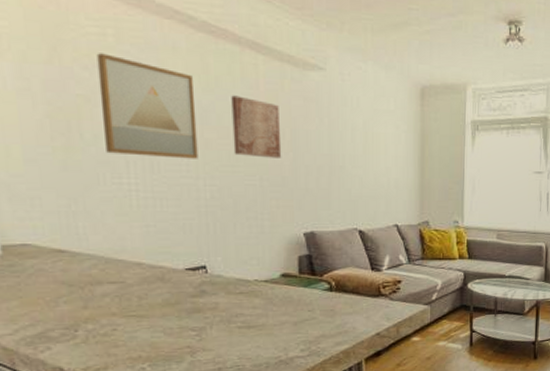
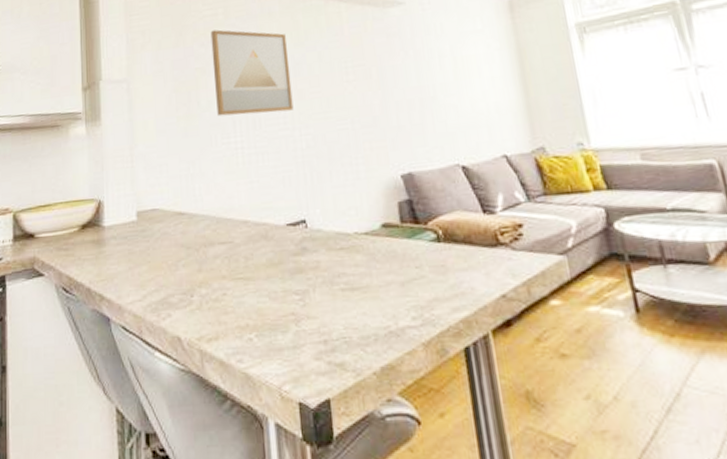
wall art: present [231,95,282,158] -> none [319,44,371,102]

